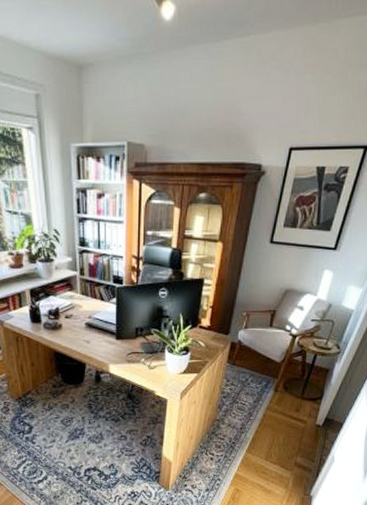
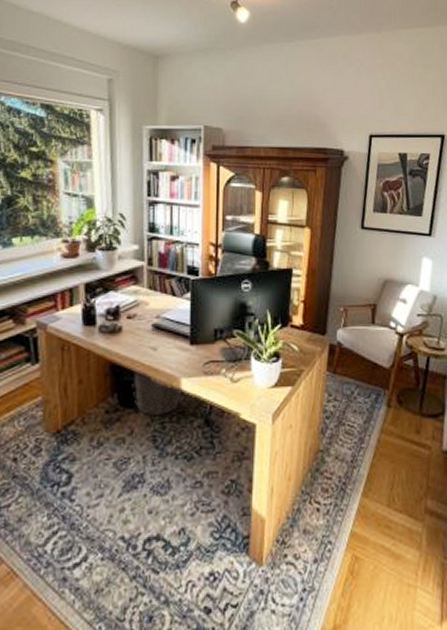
waste bin: none [72,359,111,391] -> present [132,372,183,417]

